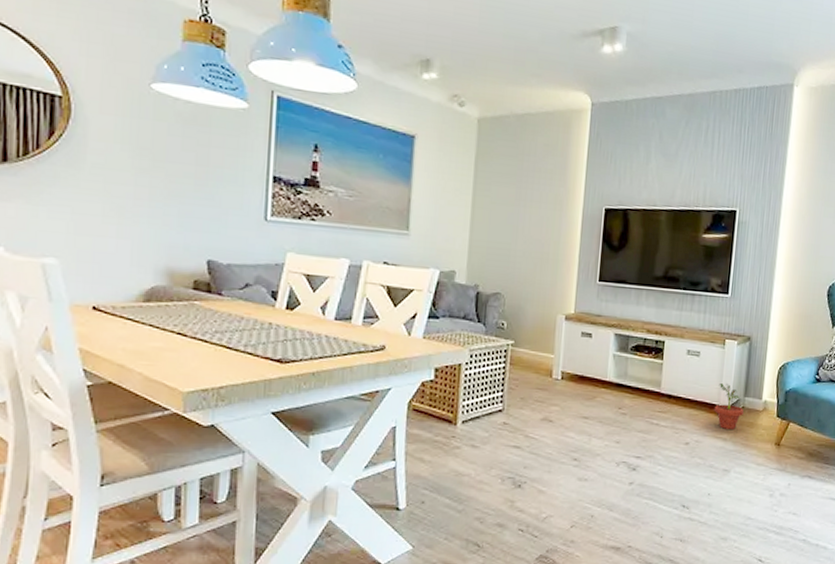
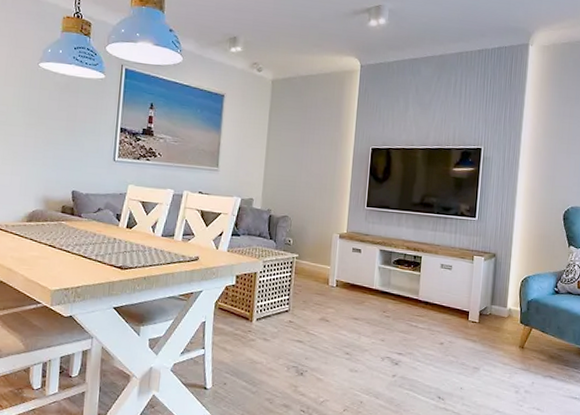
potted plant: present [713,383,745,429] -> none [464,293,492,333]

